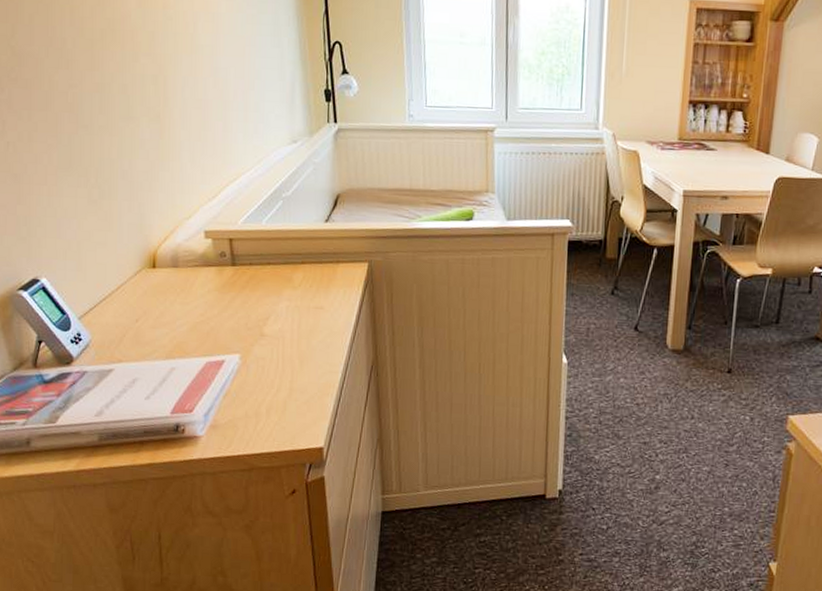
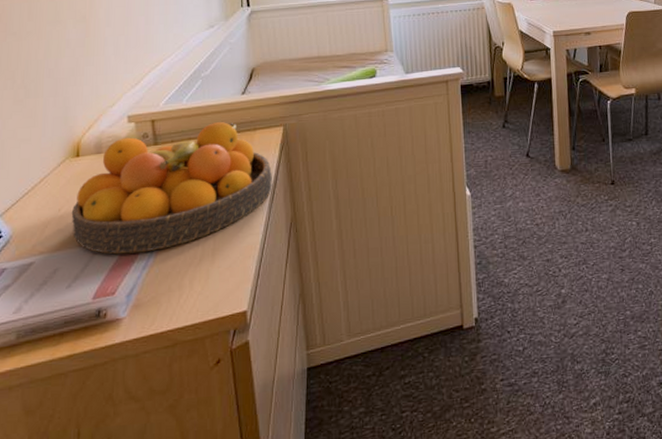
fruit bowl: none [148,248,354,375] -> present [71,121,272,255]

